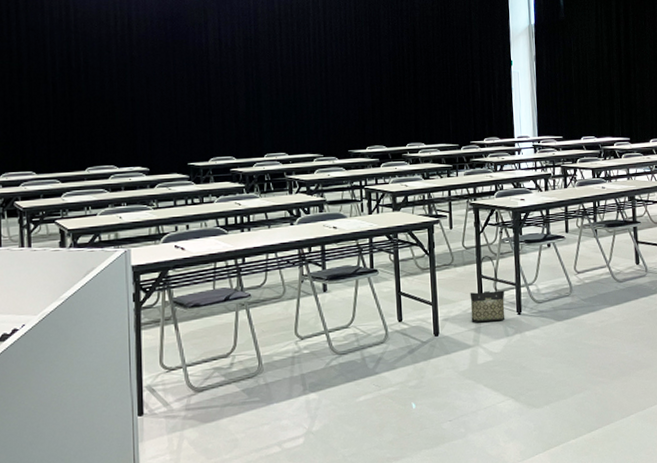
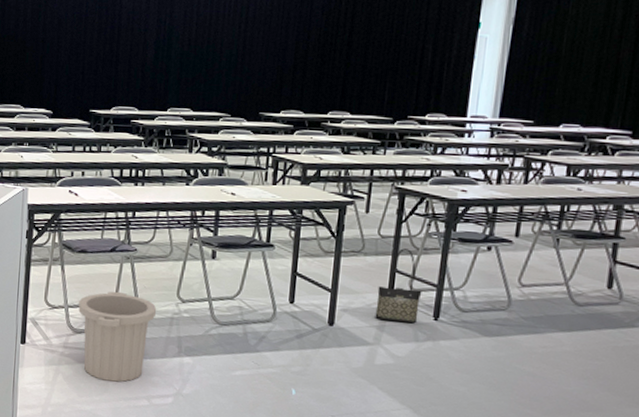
trash can: none [197,340,277,436] -> present [78,291,157,382]

